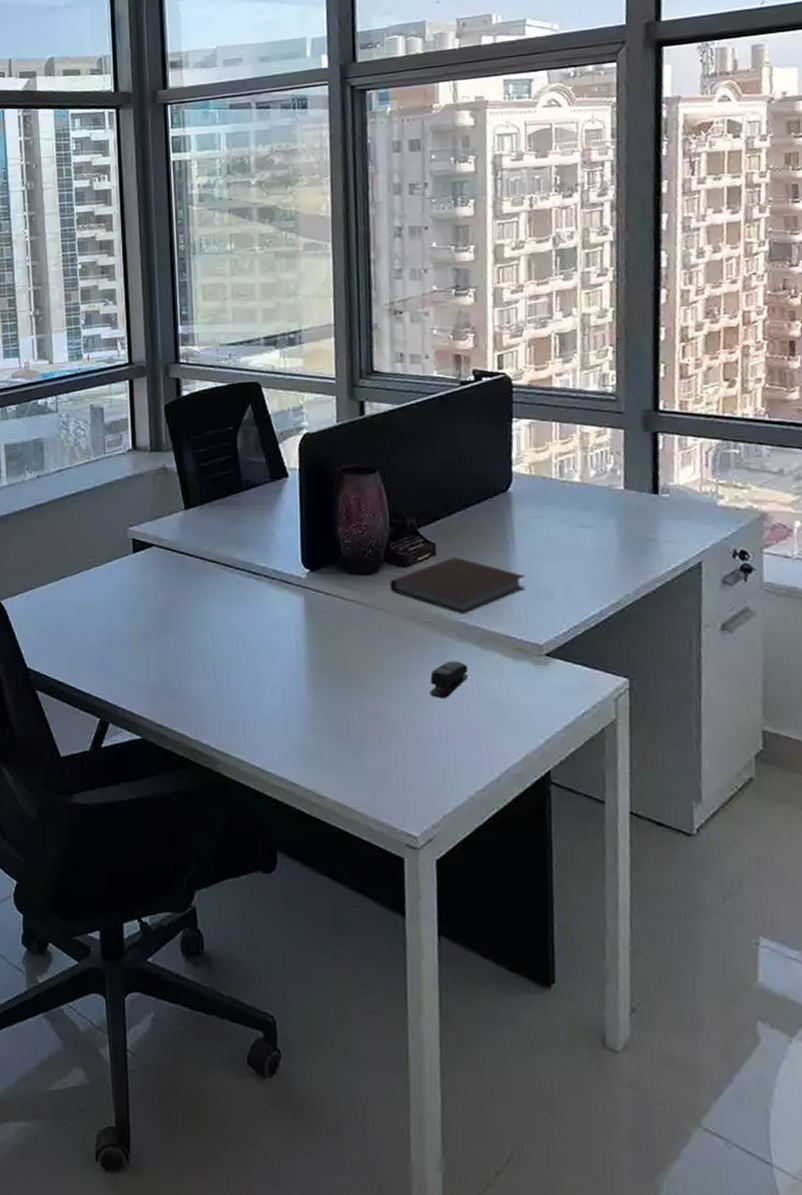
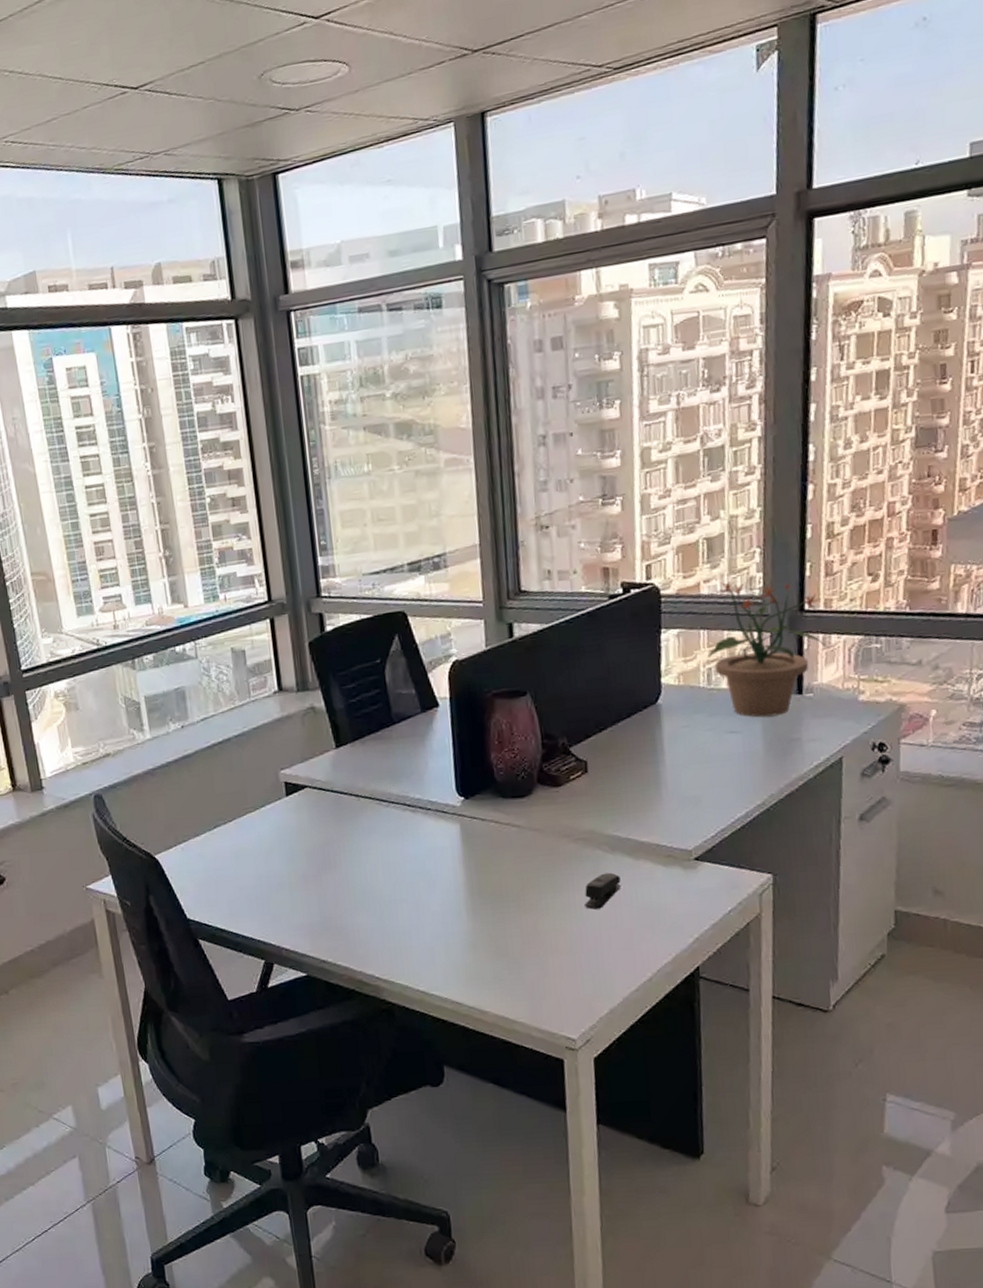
notebook: present [390,556,525,615] -> none [543,772,675,828]
potted plant: none [559,377,682,514] -> present [707,581,826,718]

